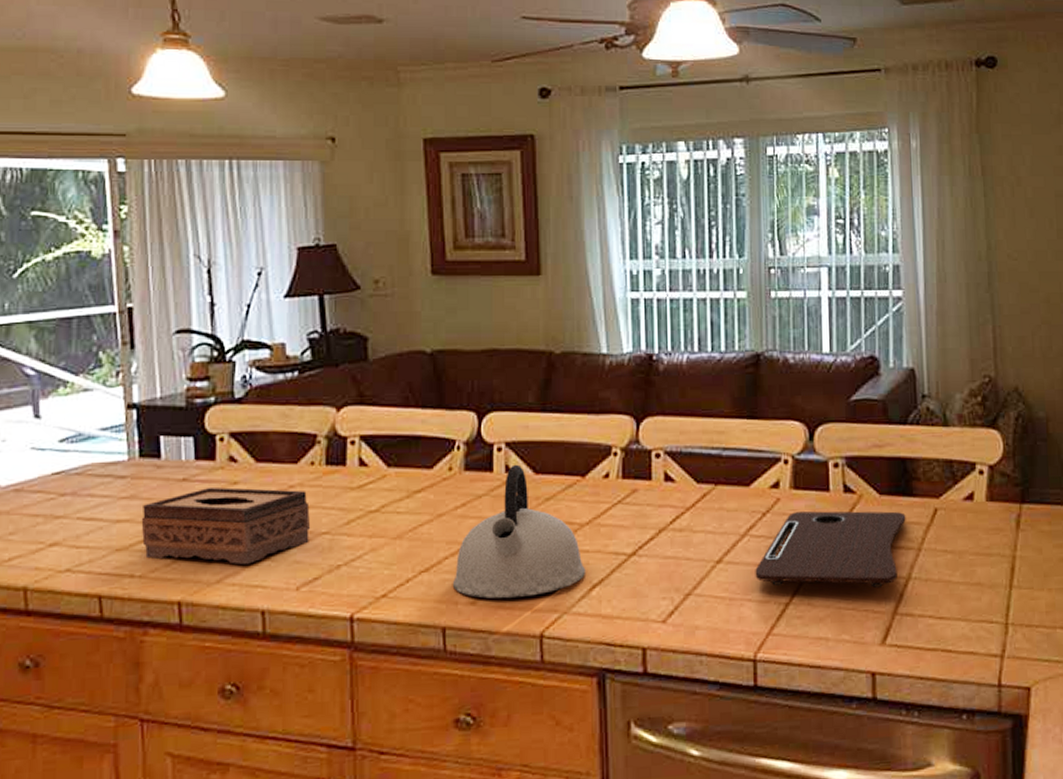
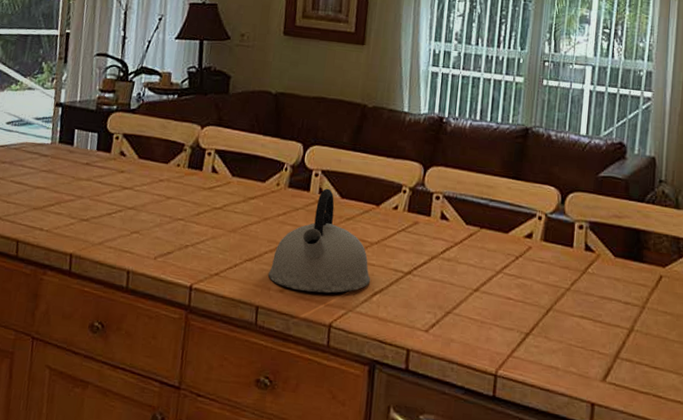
tissue box: present [141,487,311,564] -> none [52,172,172,234]
cutting board: present [755,511,906,588] -> none [504,260,635,333]

